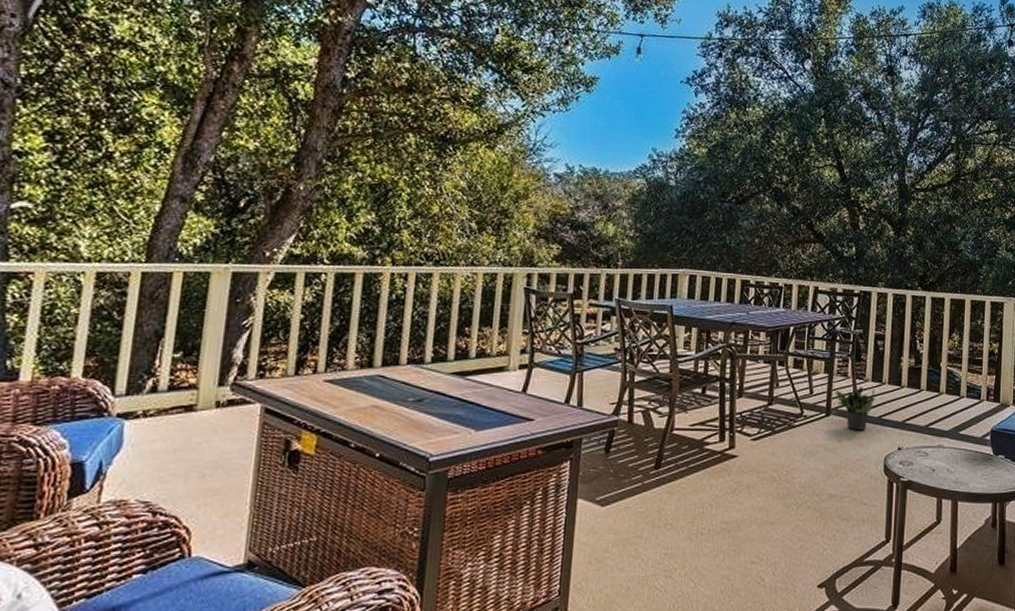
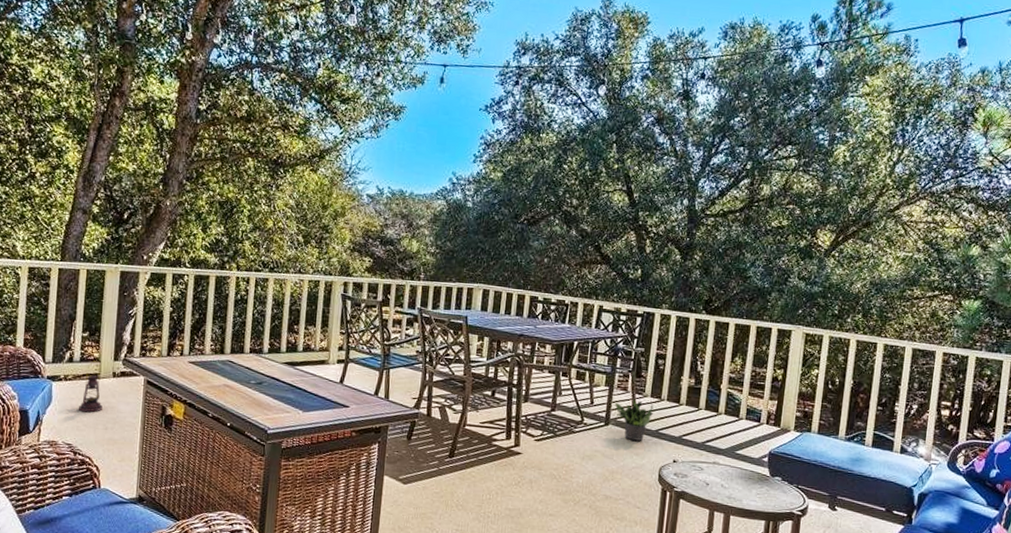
lantern: none [163,388,199,457] -> present [79,361,102,413]

